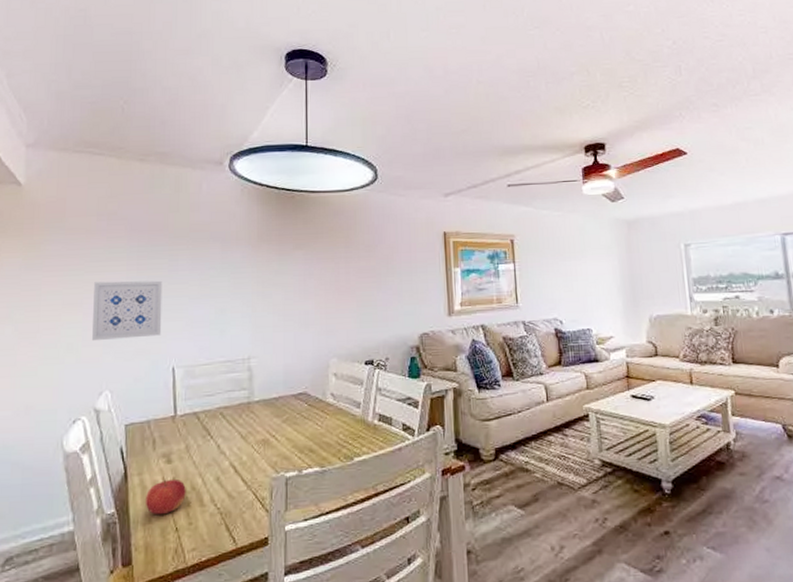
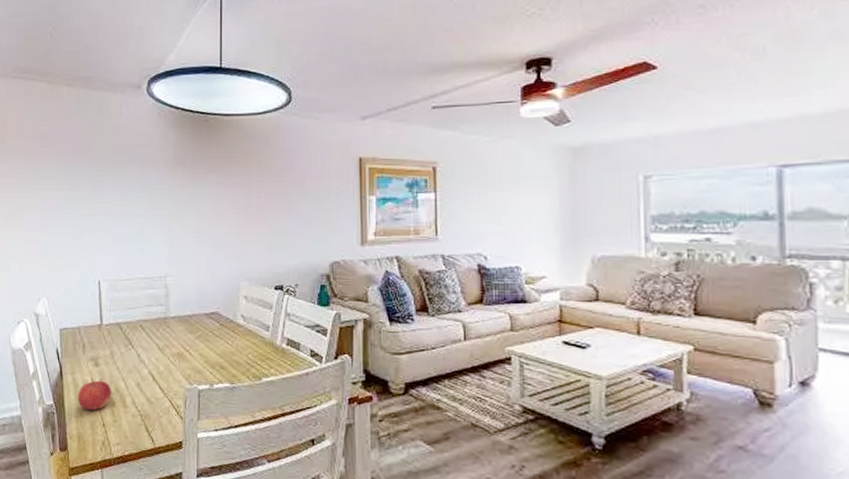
wall art: present [92,280,163,341] -> none [31,199,89,253]

